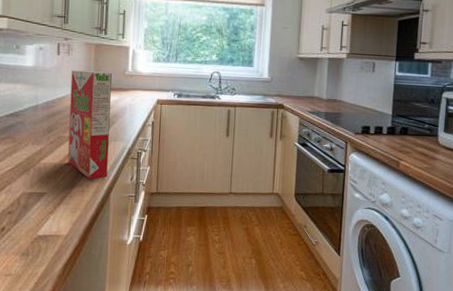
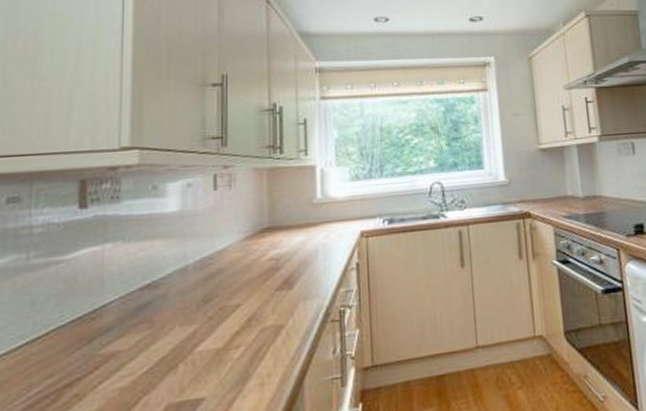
cereal box: present [68,70,112,180] -> none [235,204,297,366]

